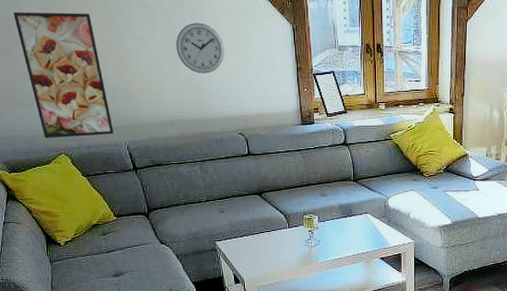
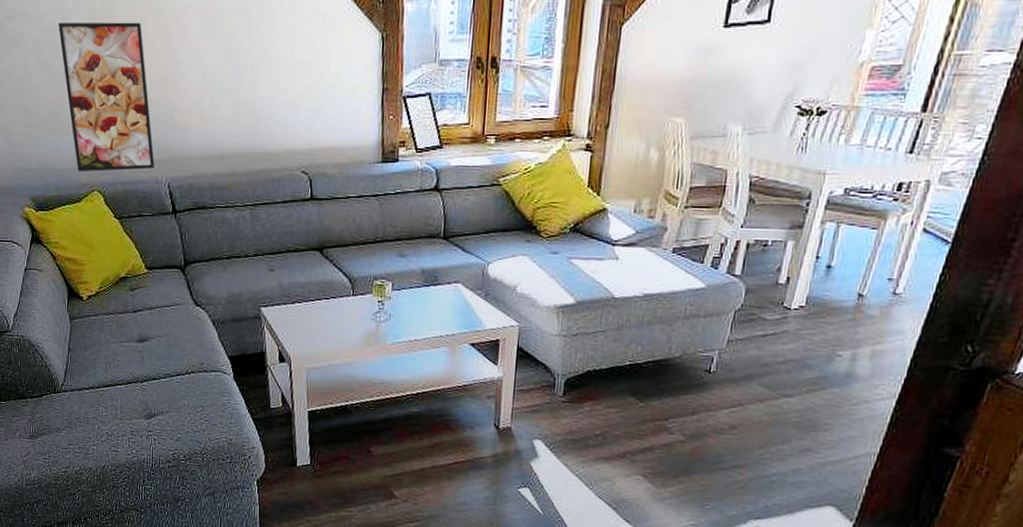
wall clock: present [176,22,224,74] -> none [236,32,294,96]

